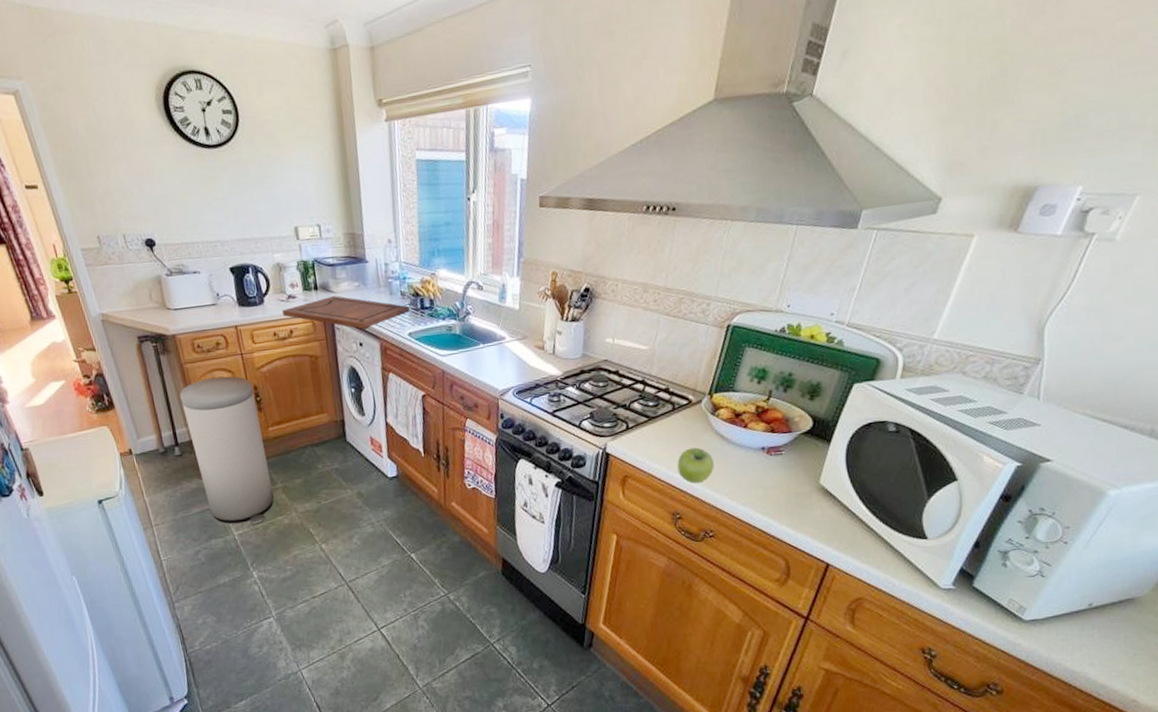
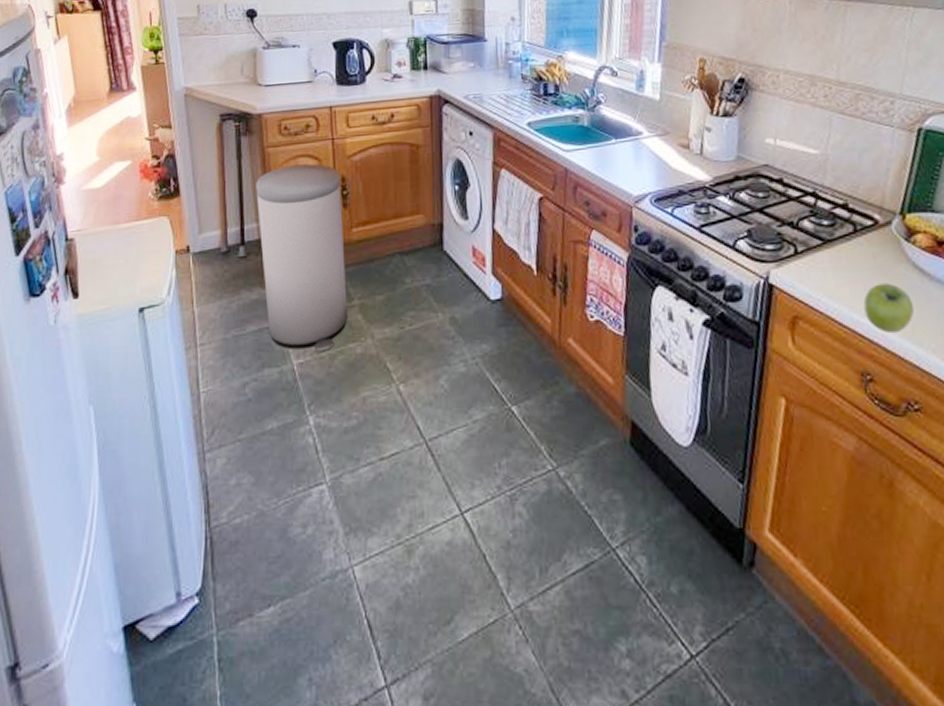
cutting board: present [282,296,410,330] -> none [385,77,531,116]

